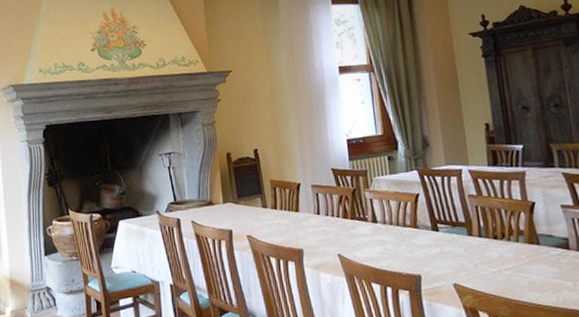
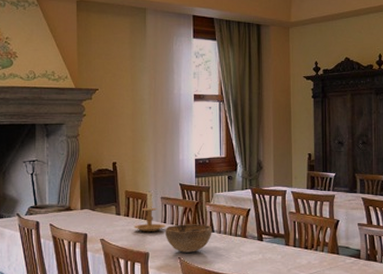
candle holder: none [283,179,320,226] -> present [134,191,166,233]
decorative bowl: none [319,214,376,248] -> present [165,224,212,253]

